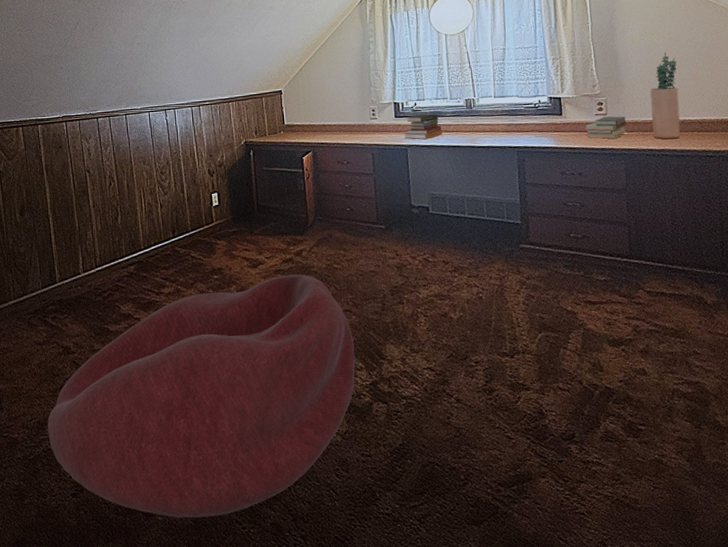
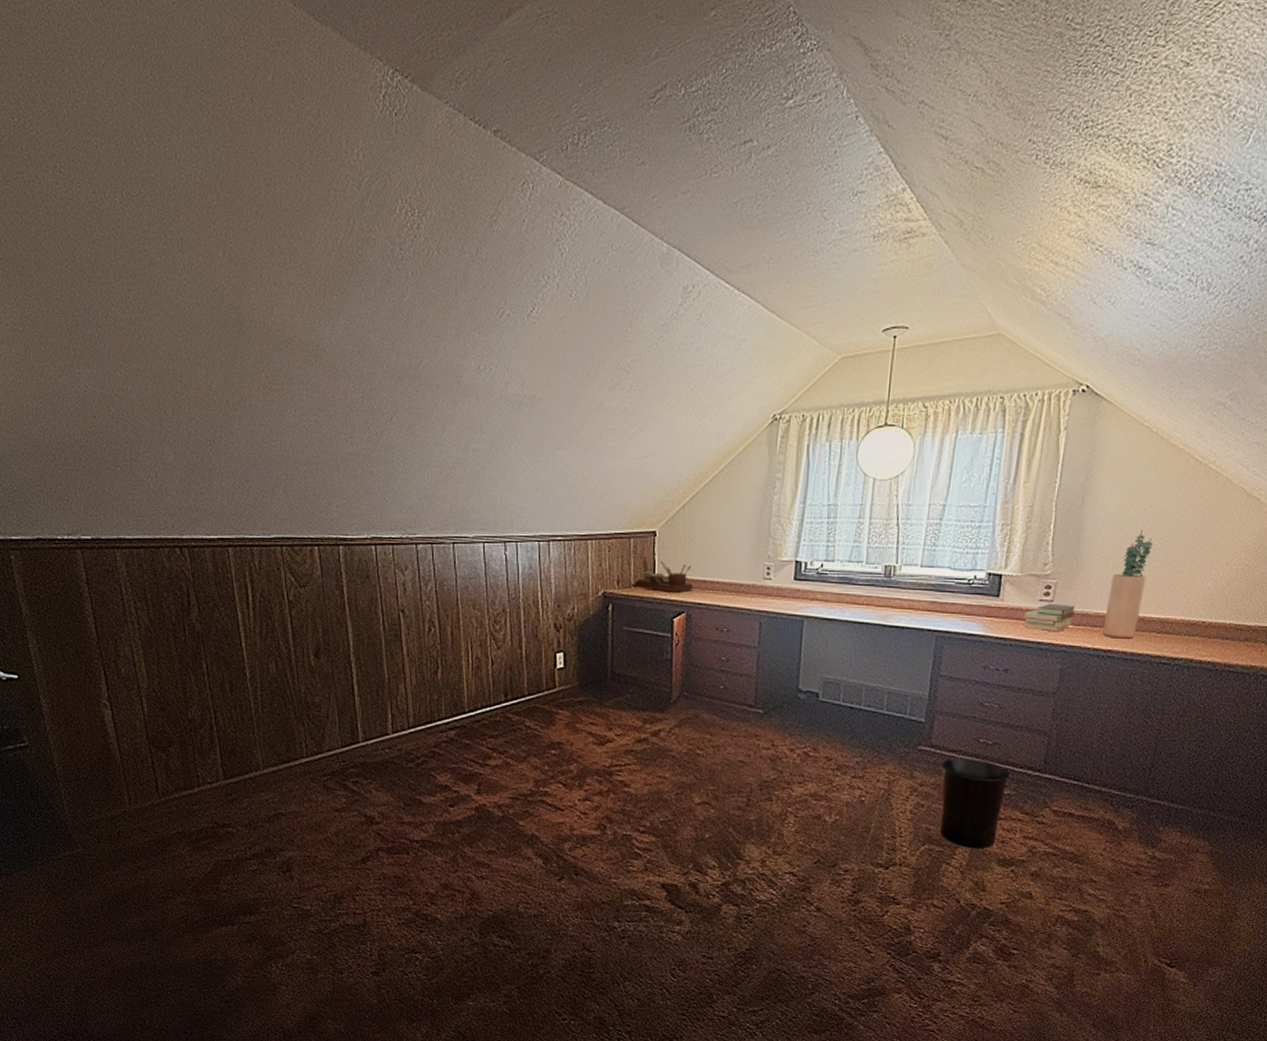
bean bag chair: present [47,274,355,518] -> none [346,756,709,1006]
desk organizer: none [265,109,315,137] -> present [630,555,692,594]
books: present [404,113,442,140] -> none [802,579,850,611]
waste bin: none [542,252,603,332] -> present [940,758,1011,848]

